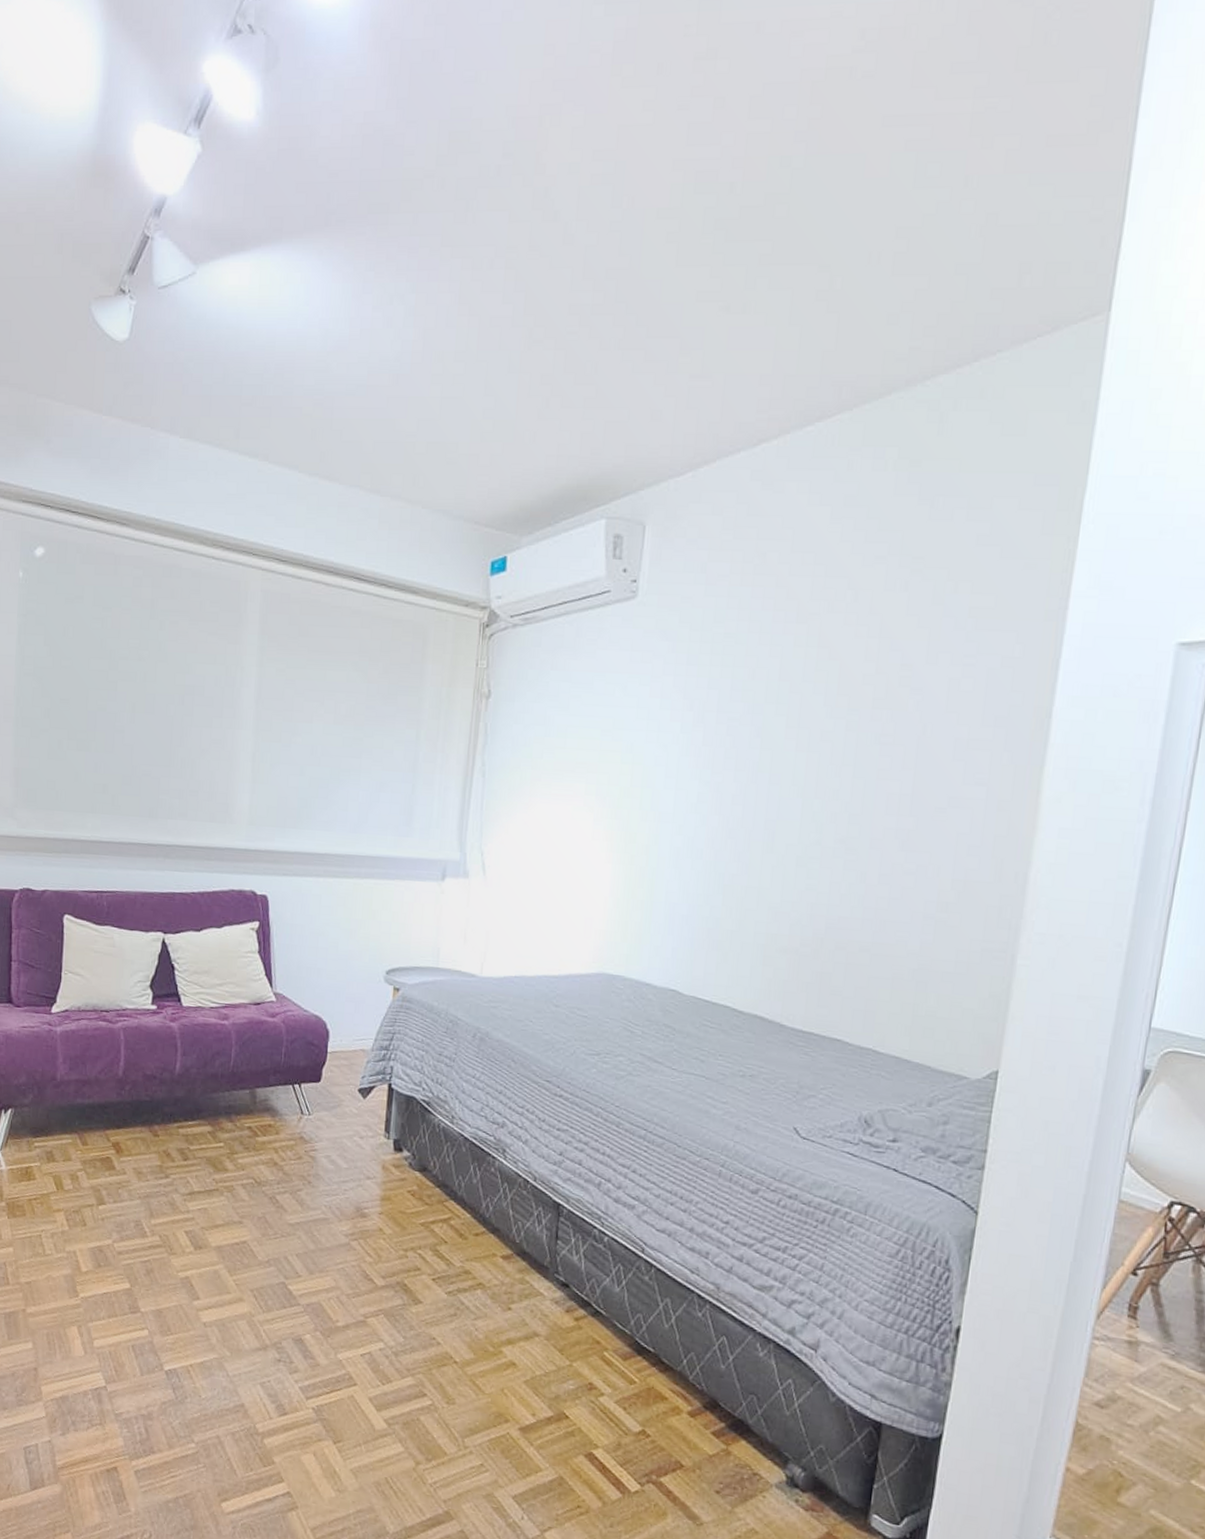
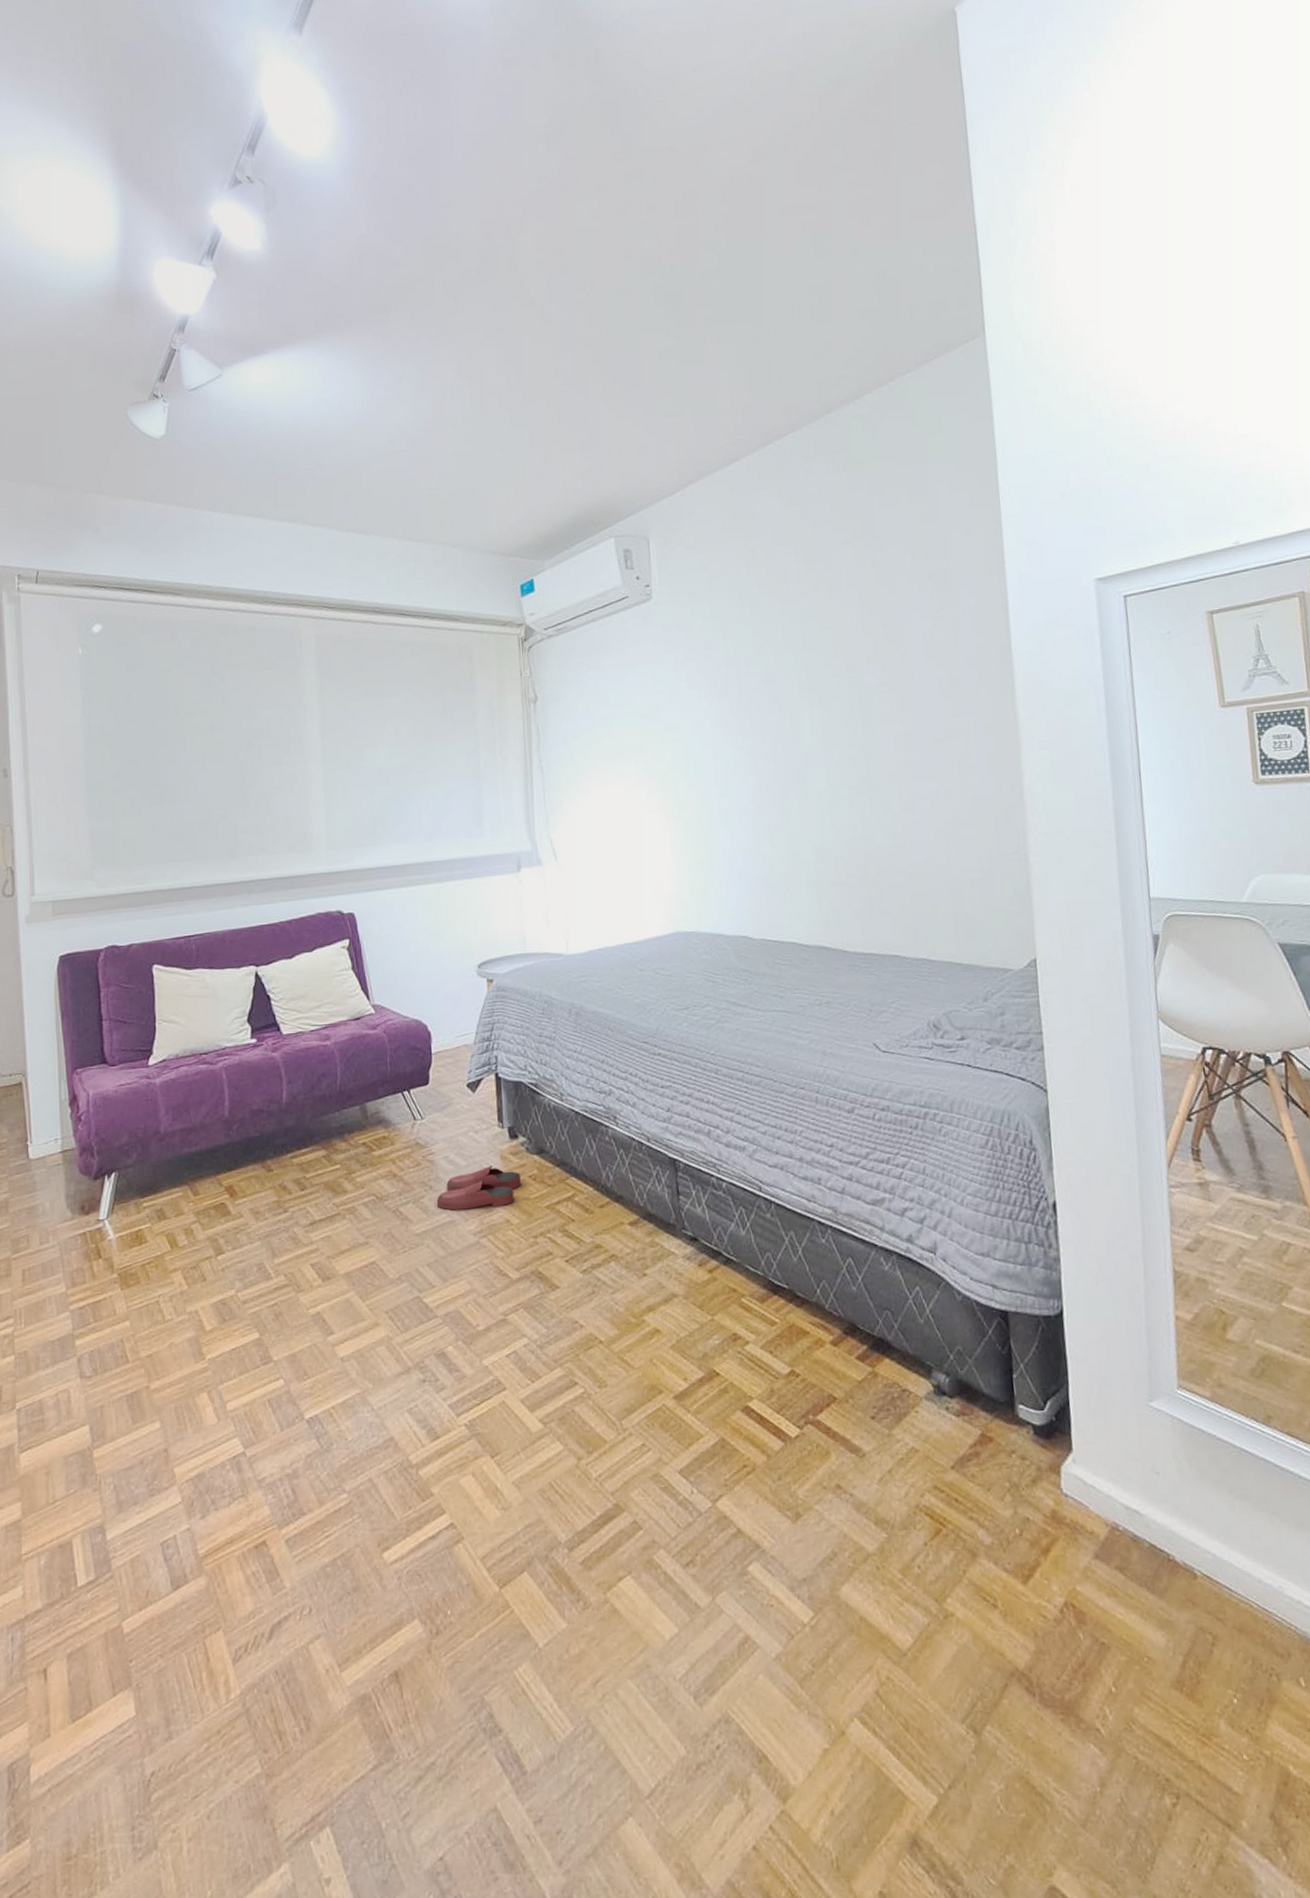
slippers: none [312,1173,400,1215] -> present [436,1166,521,1211]

